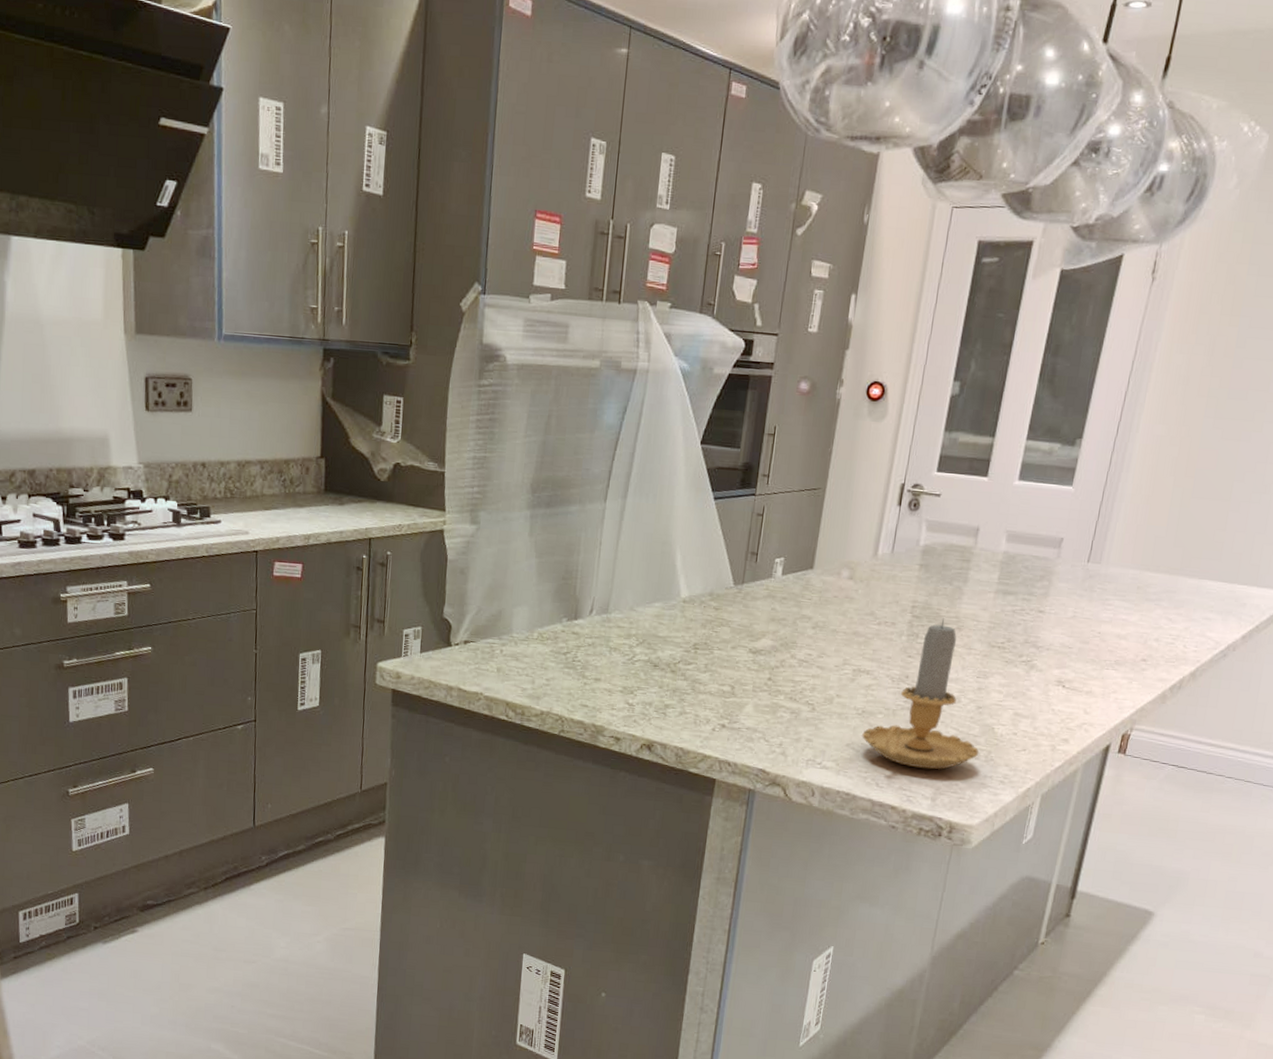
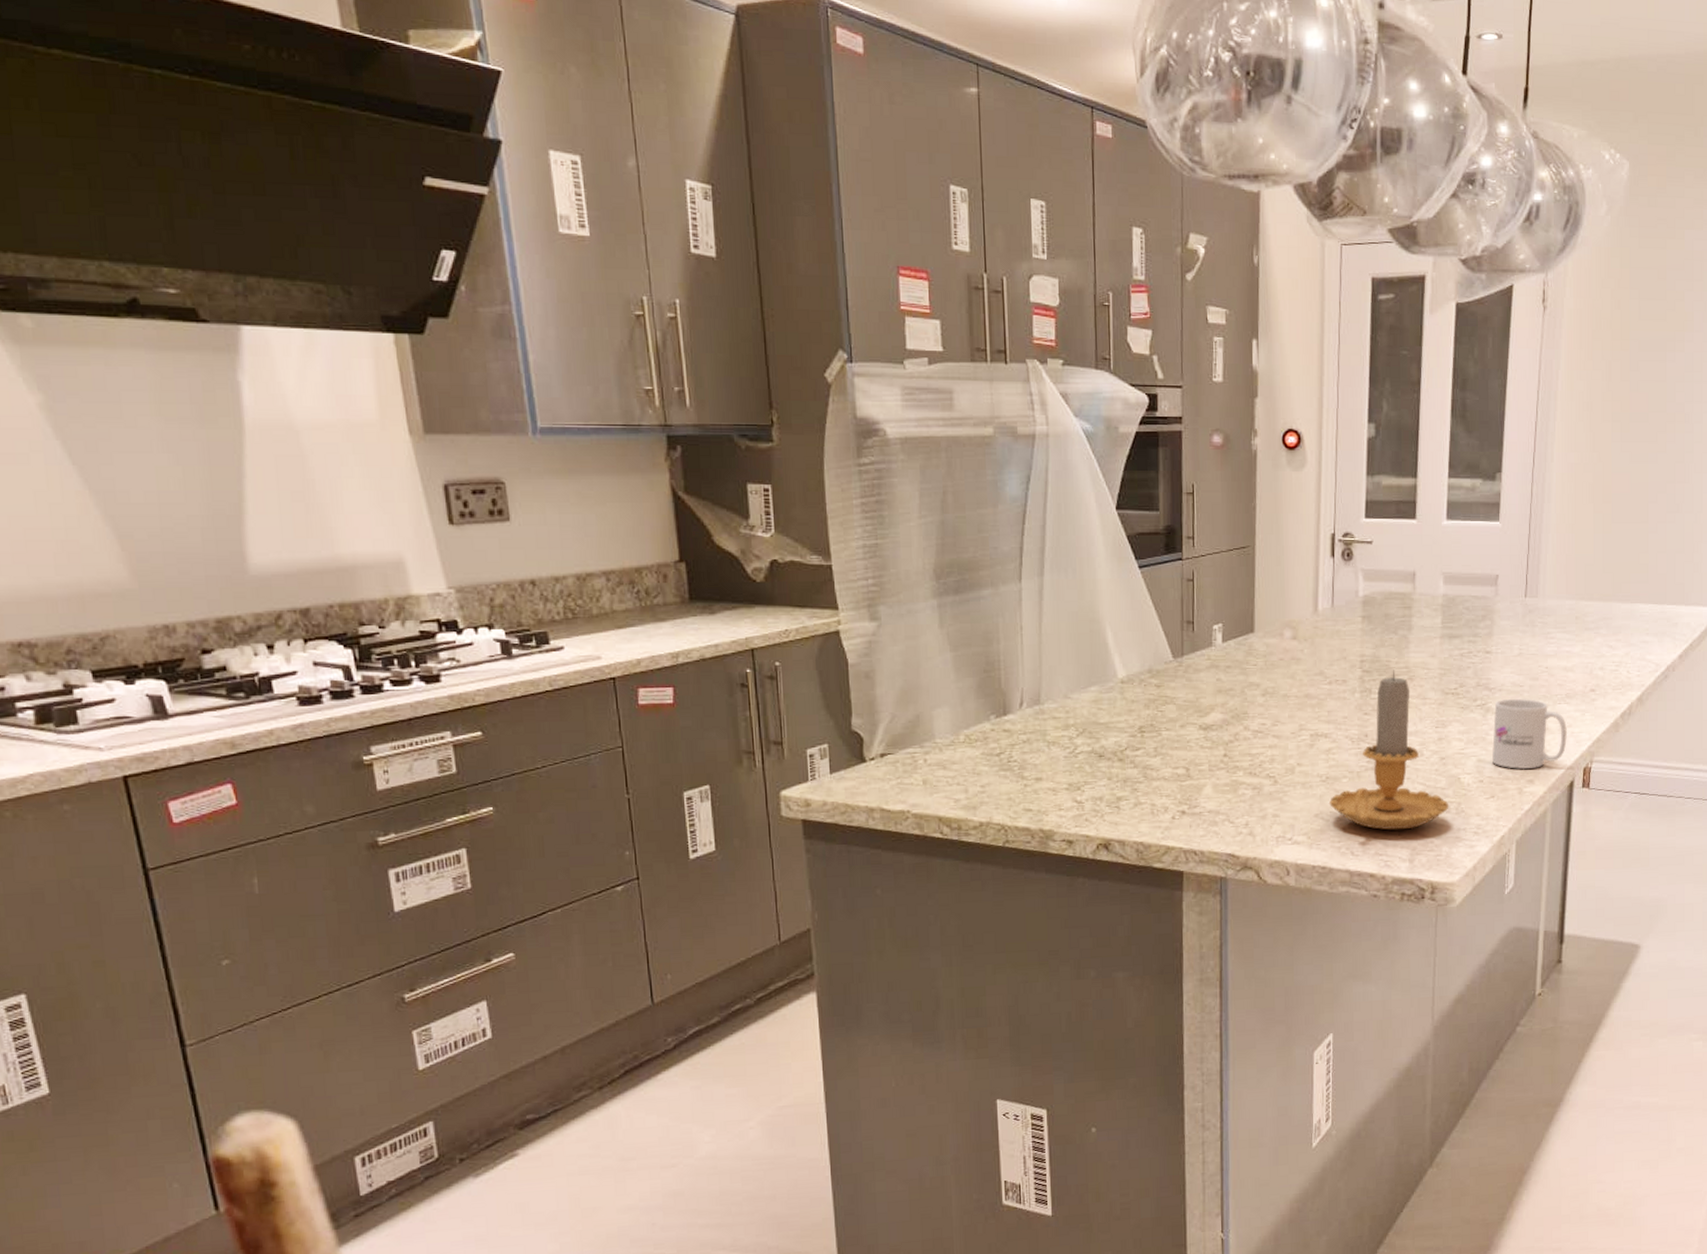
mug: none [1029,658,1112,729] -> present [1492,698,1568,770]

